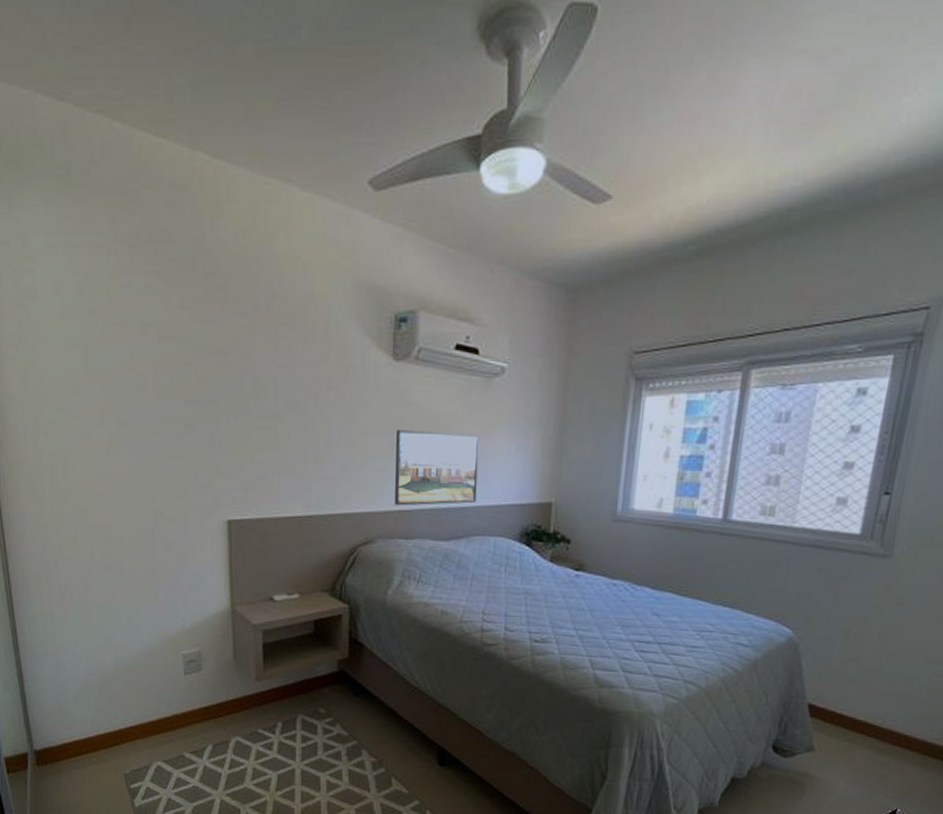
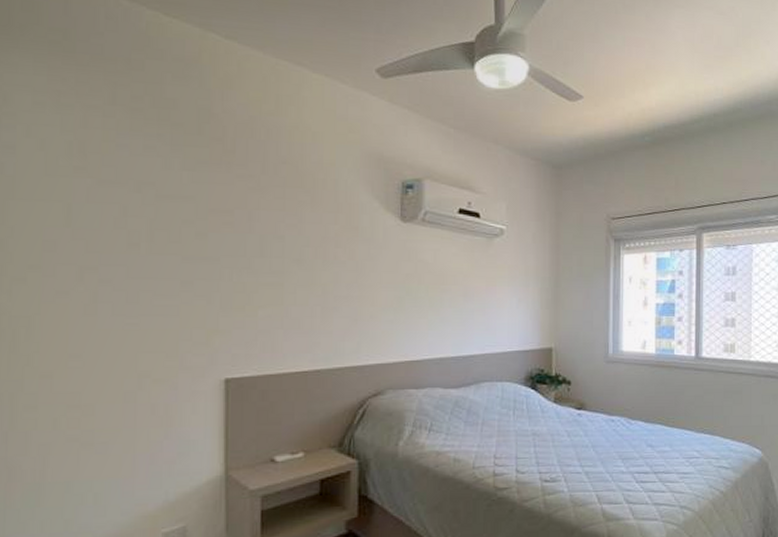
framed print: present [395,430,480,506] -> none [405,285,484,356]

